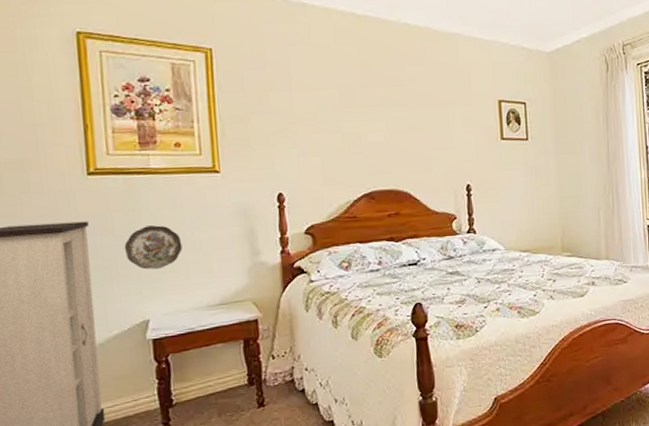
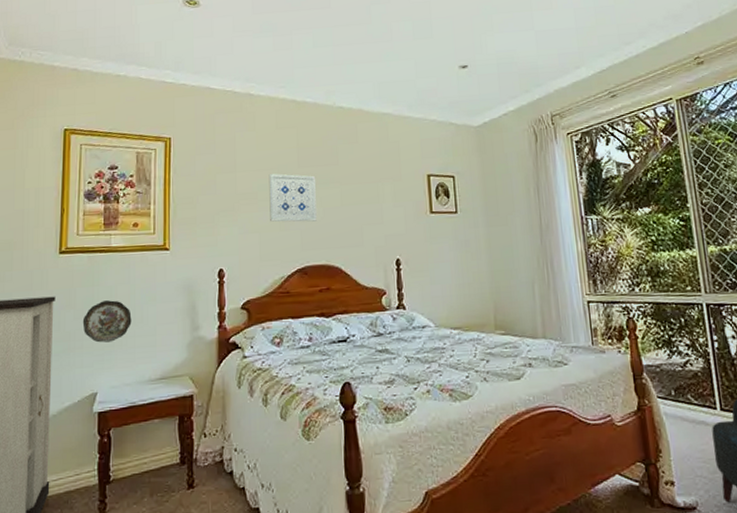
wall art: none [328,93,383,146] -> present [268,173,317,222]

